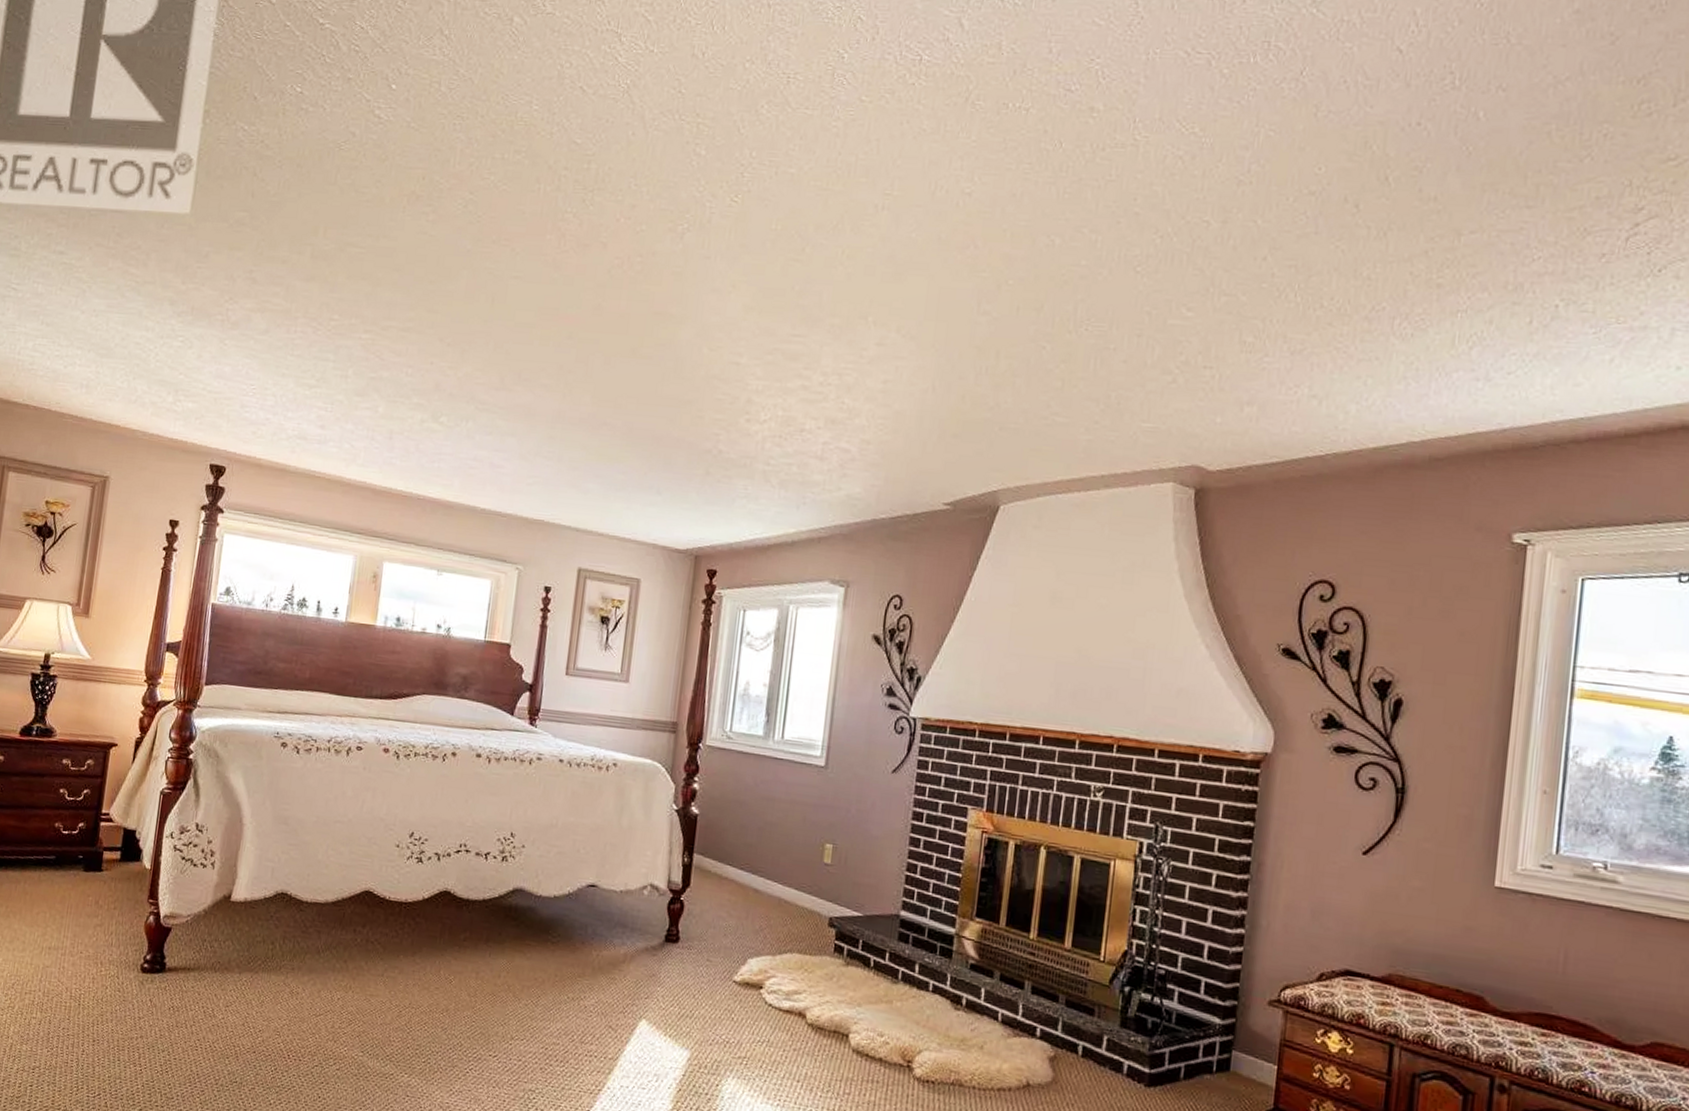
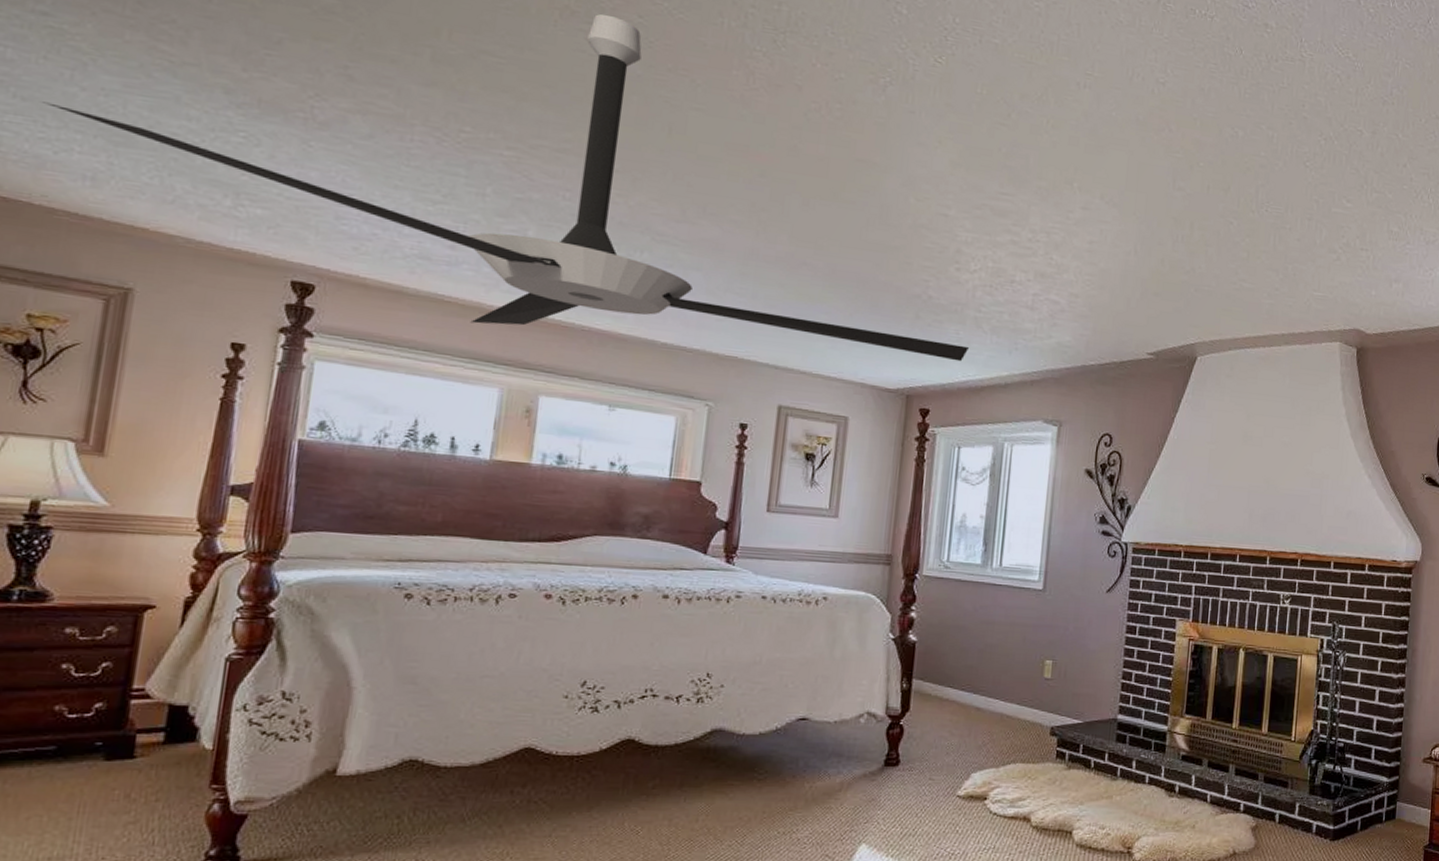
ceiling fan: none [59,195,758,519] -> present [43,14,970,362]

